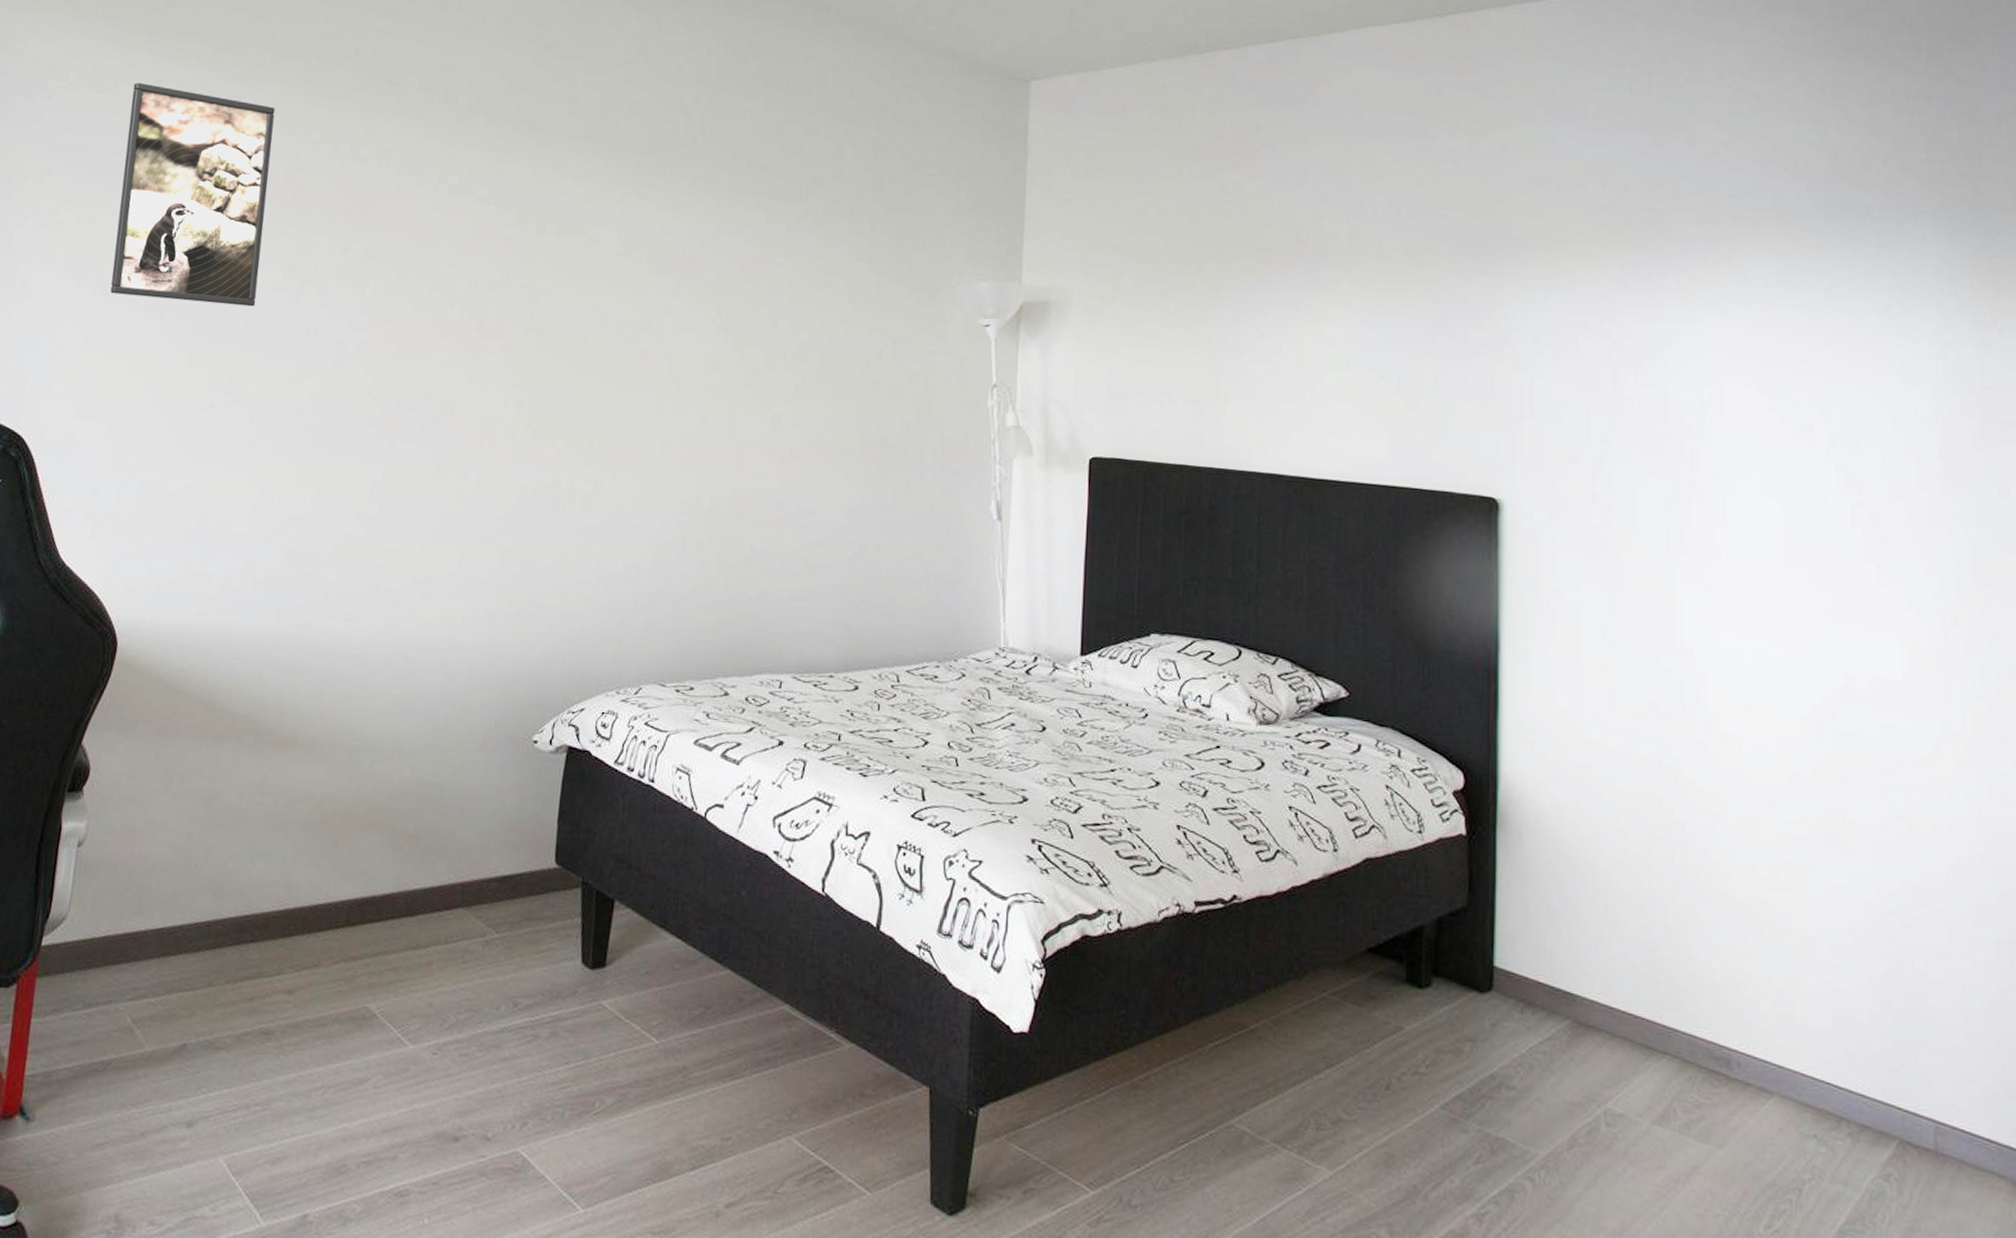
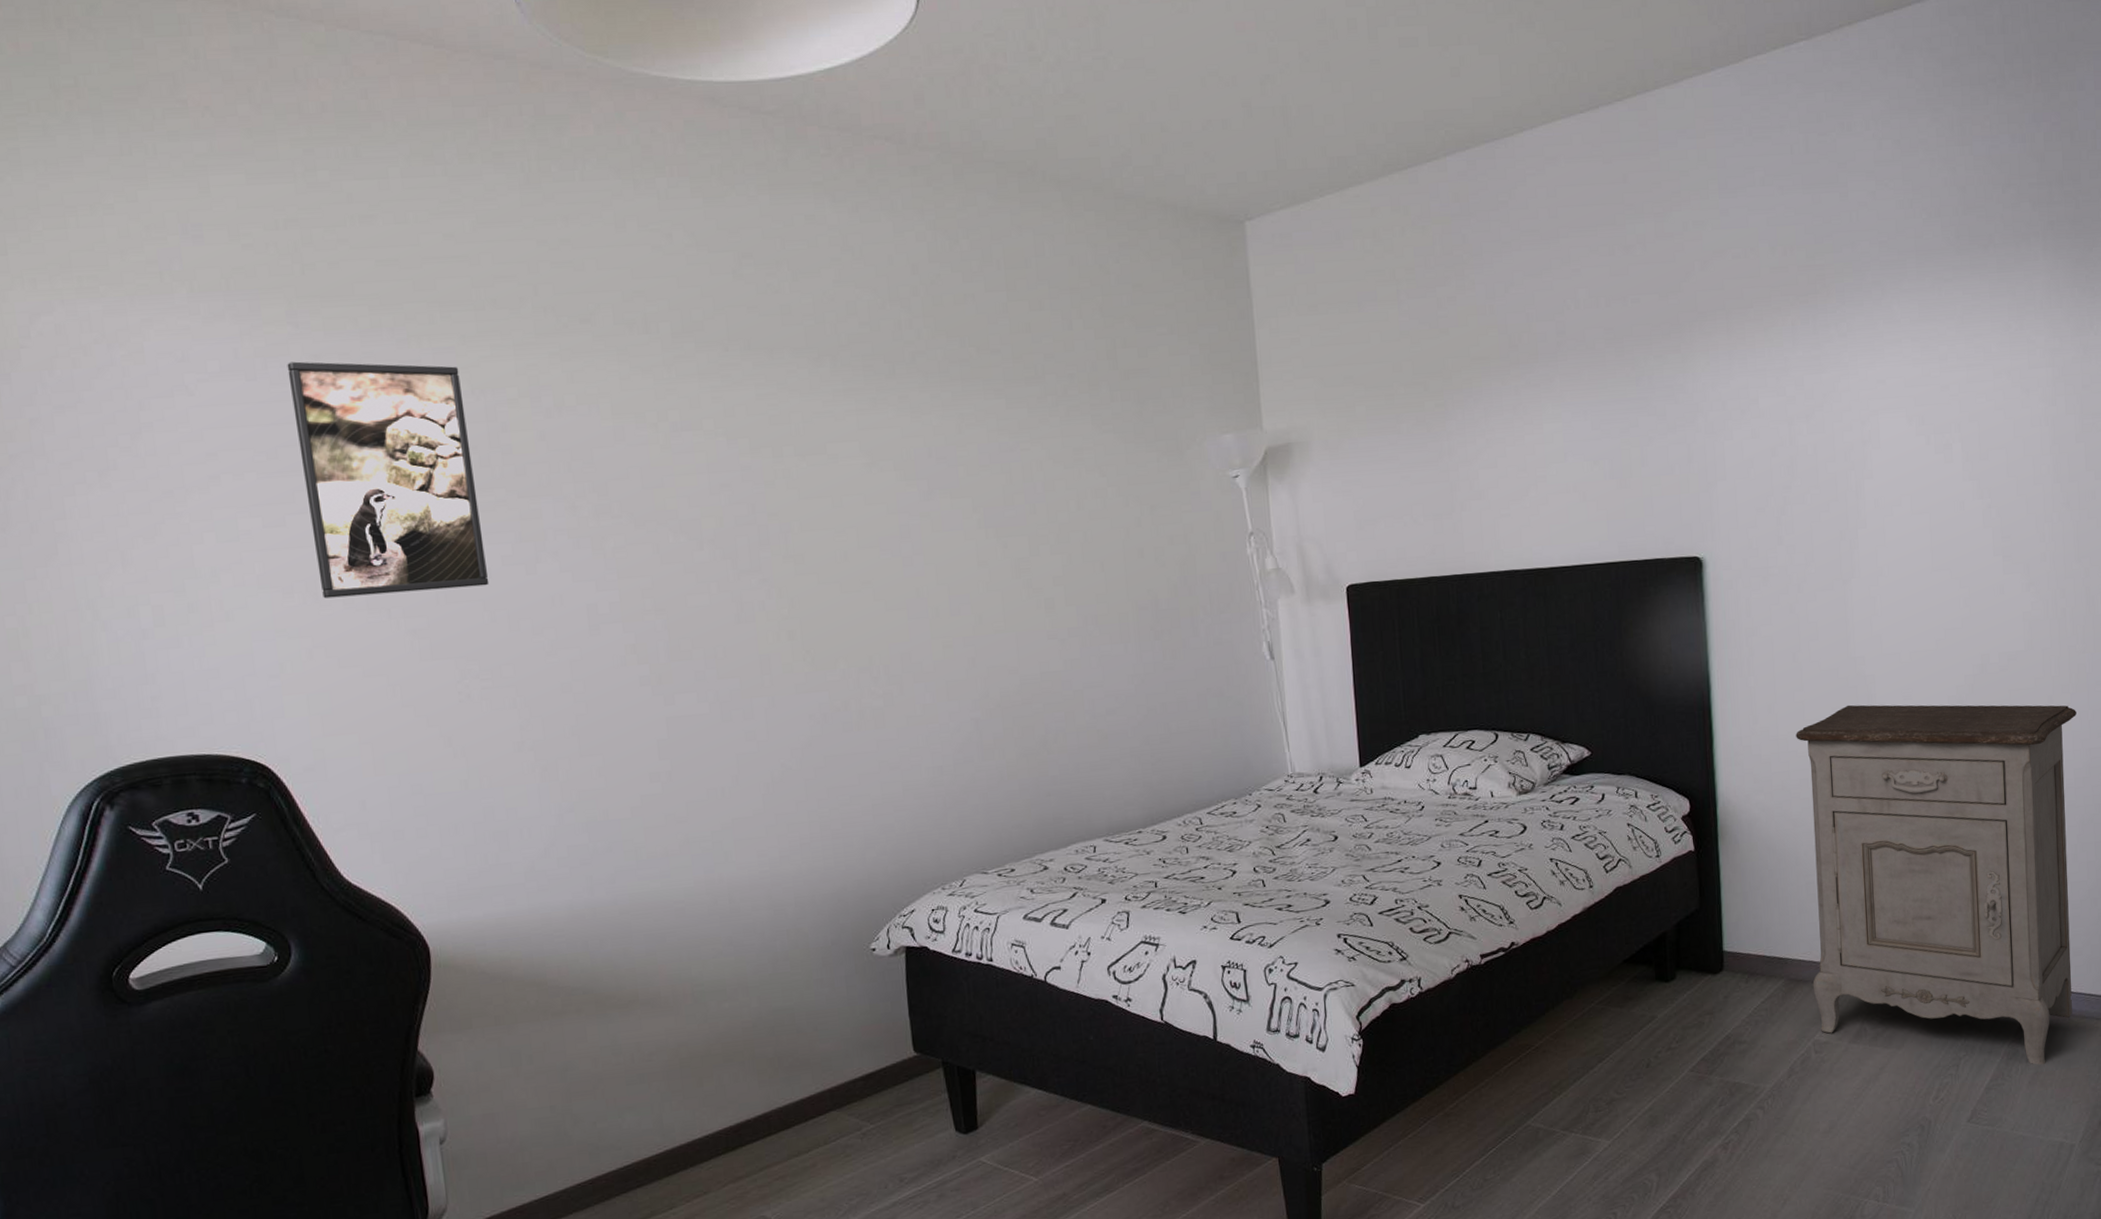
nightstand: none [1602,701,1972,1220] -> present [1796,704,2076,1066]

